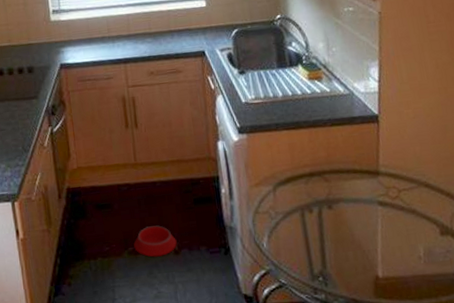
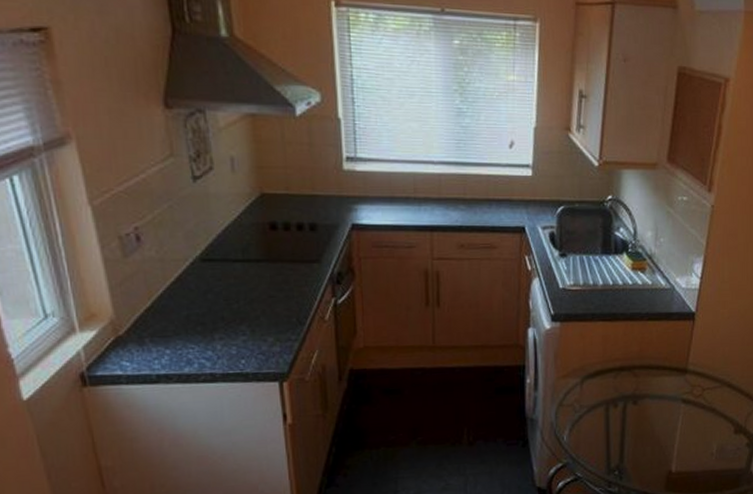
pet bowl: present [134,225,177,257] -> none [424,414,472,448]

